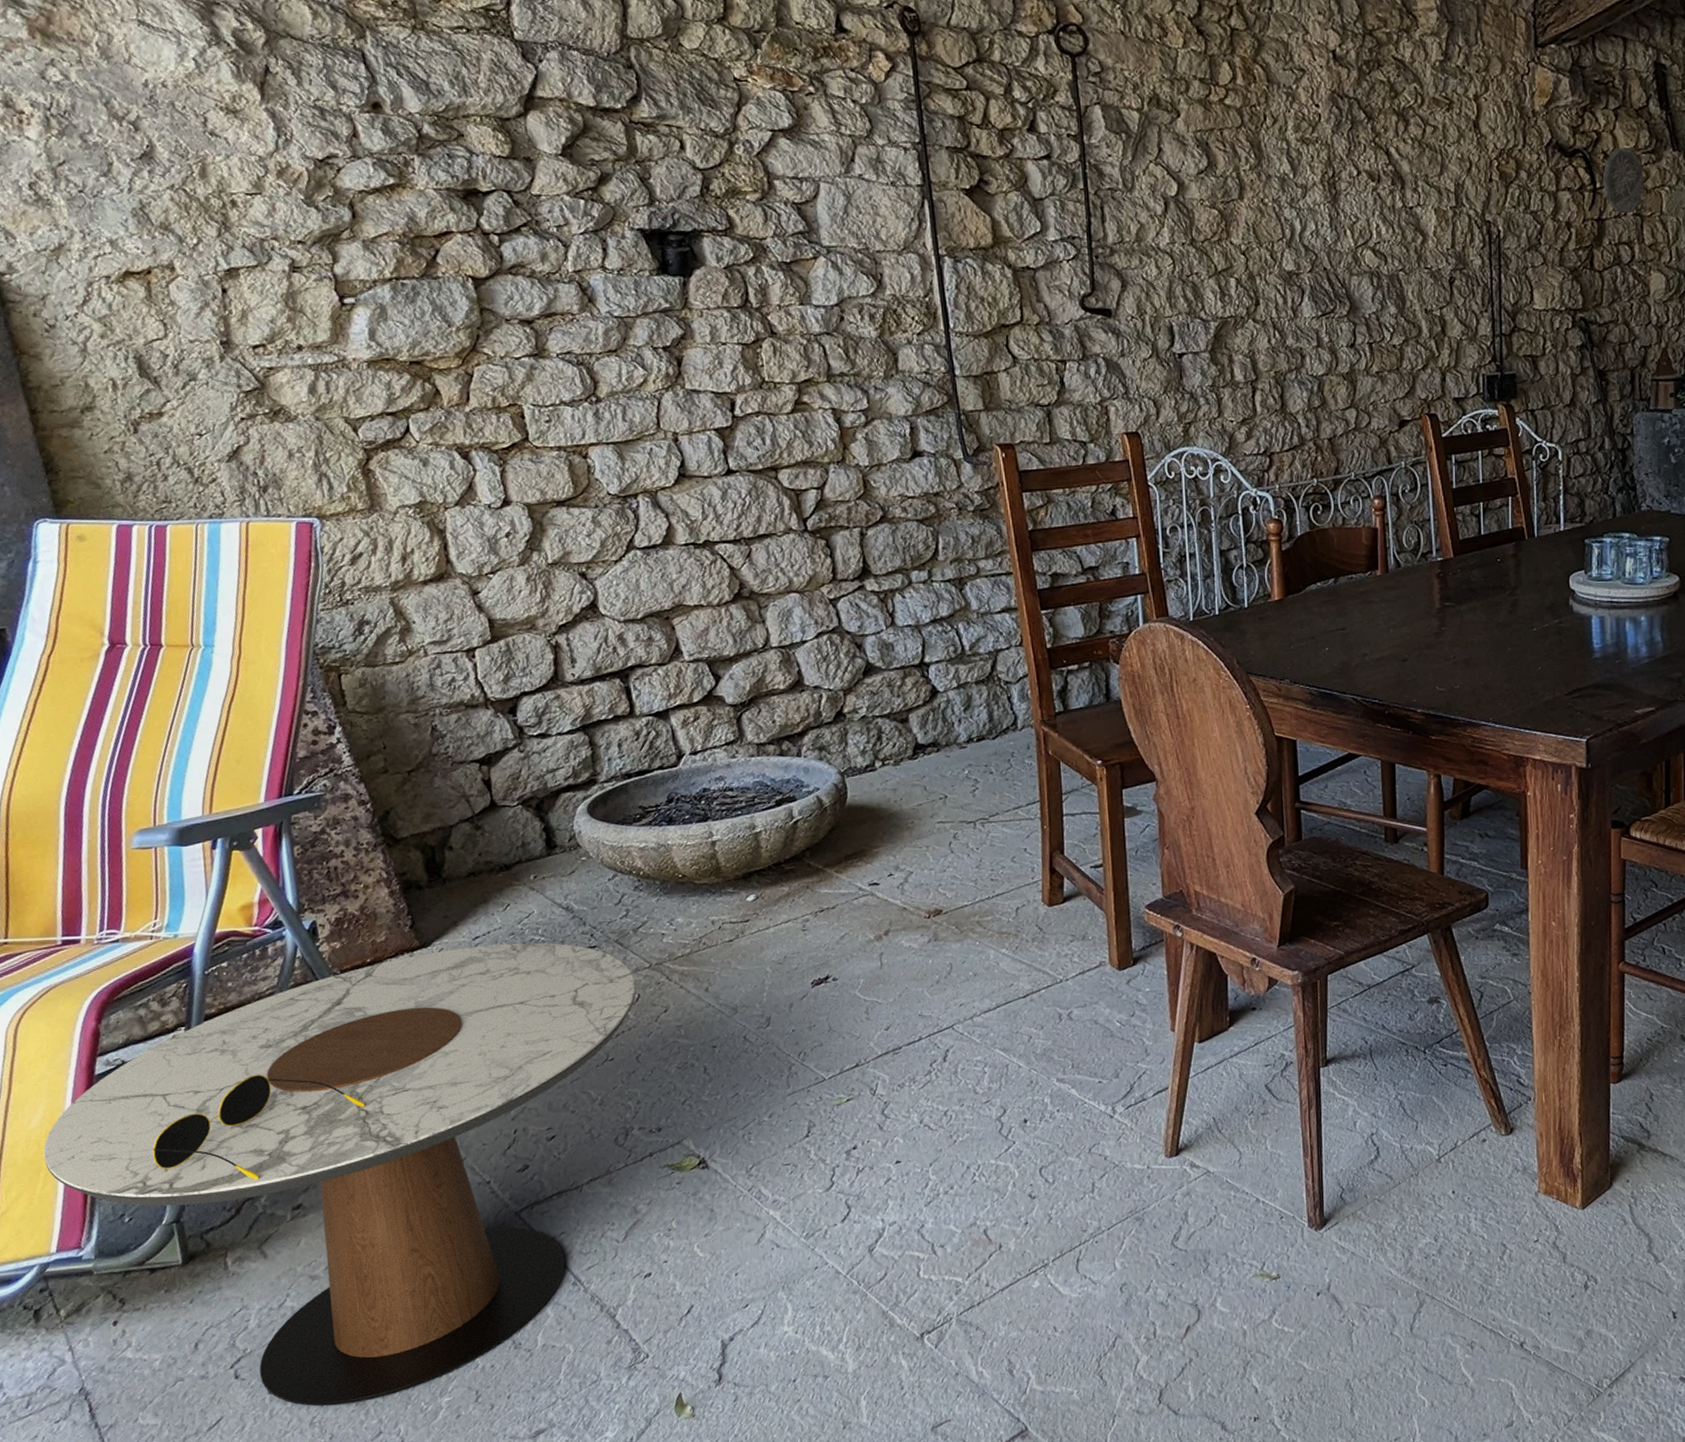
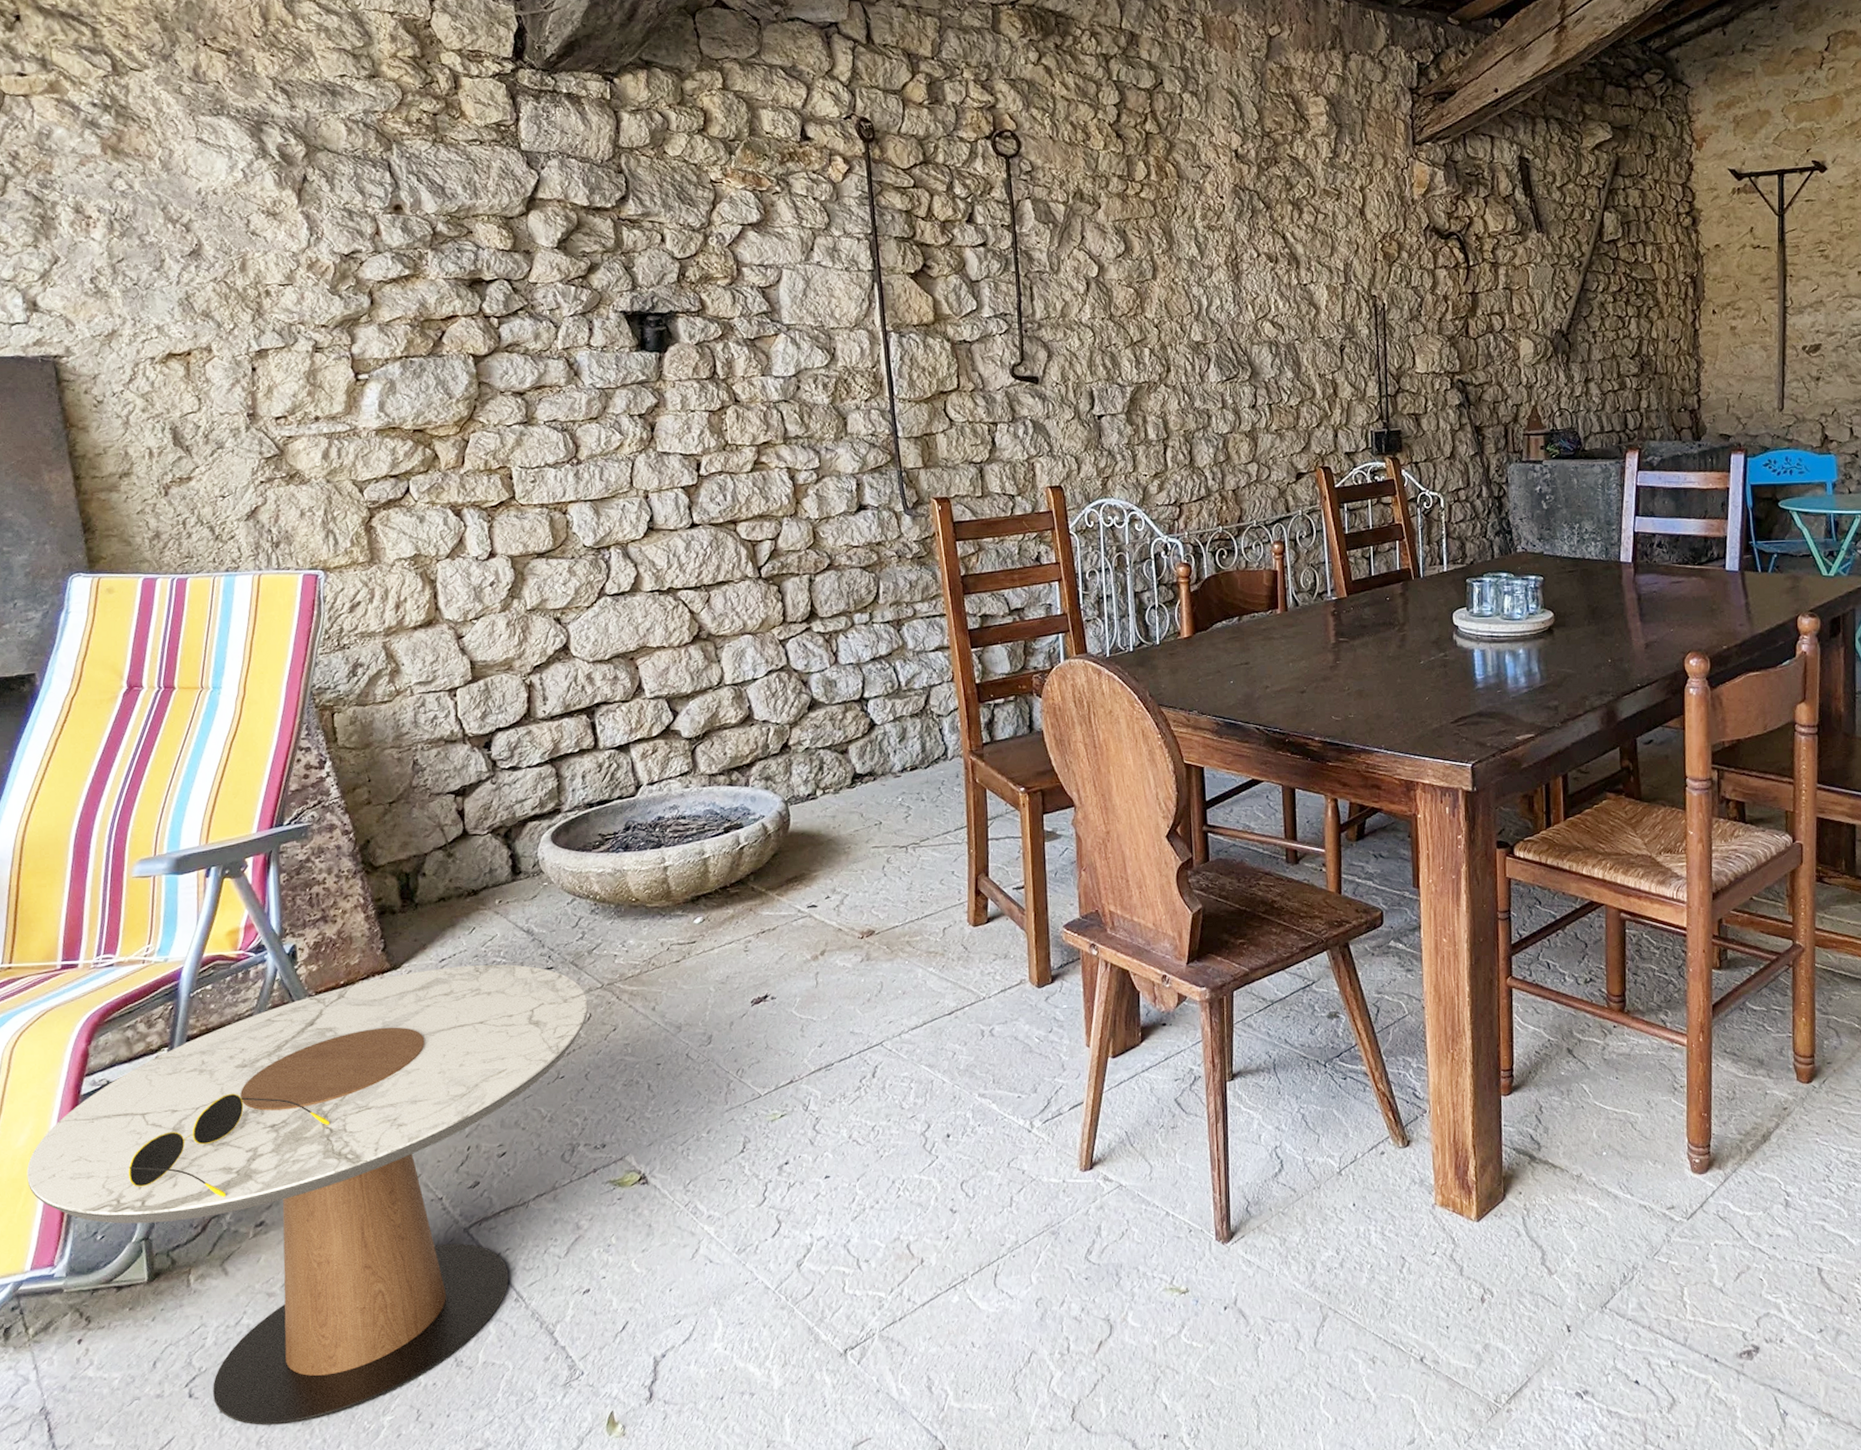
decorative plate: present [1602,147,1645,213] -> none [1475,230,1513,287]

